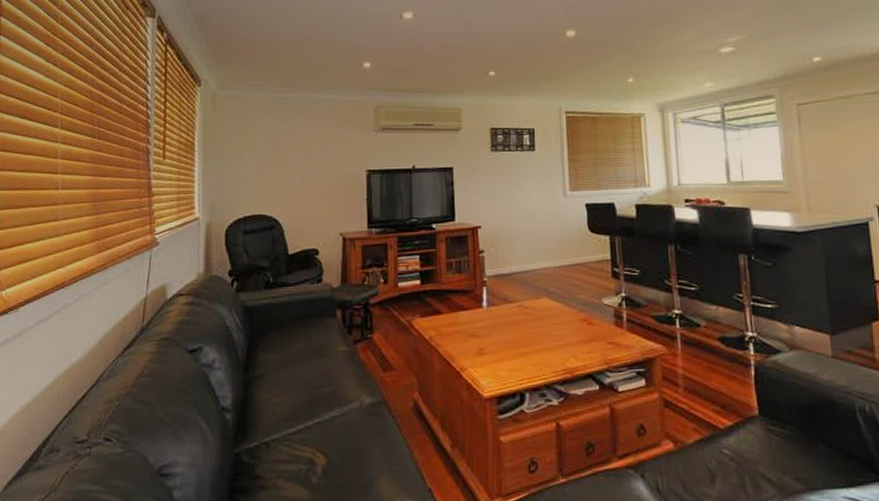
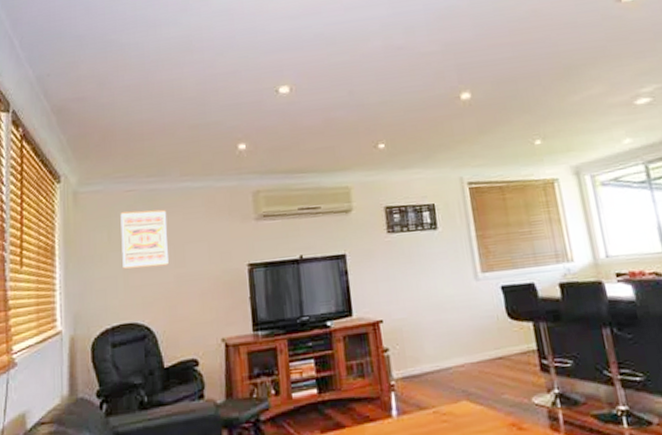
wall art: none [254,115,297,168] -> present [120,209,169,269]

